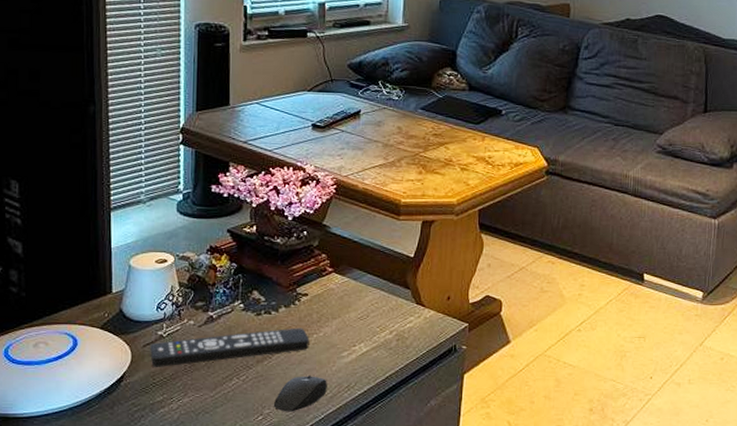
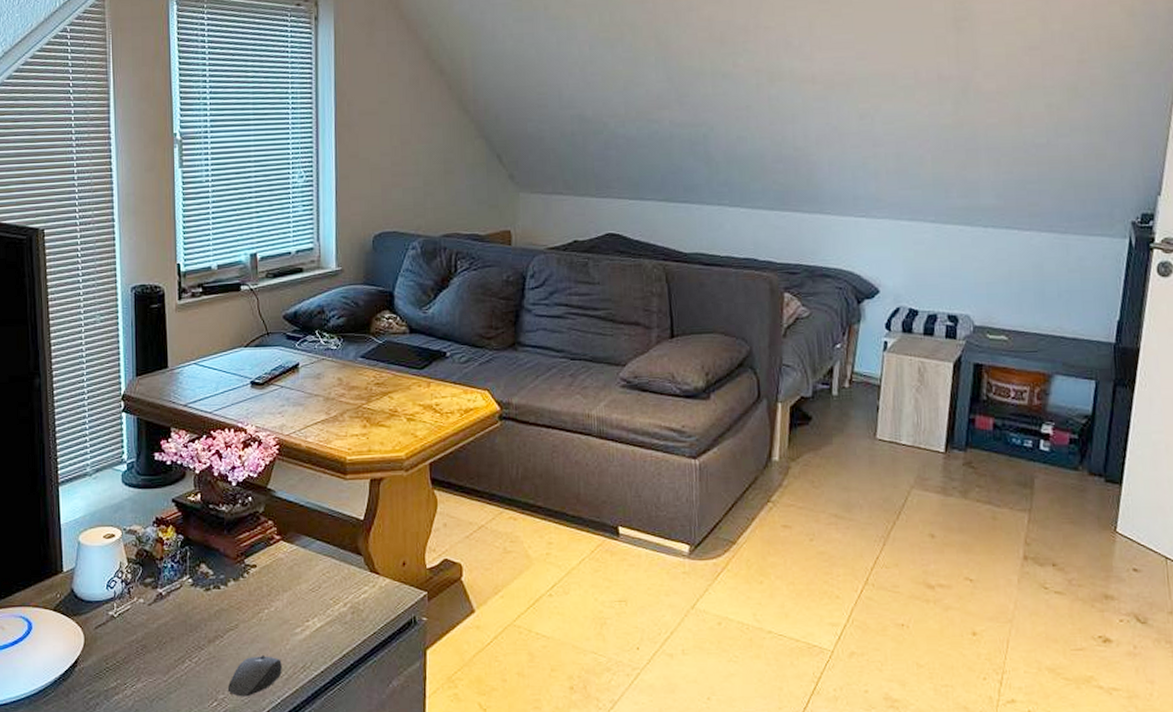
remote control: present [150,328,309,368] -> none [102,603,261,651]

